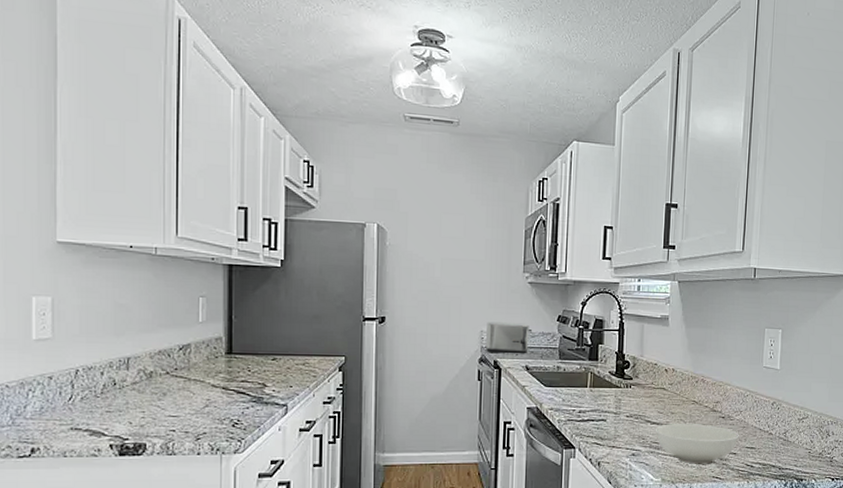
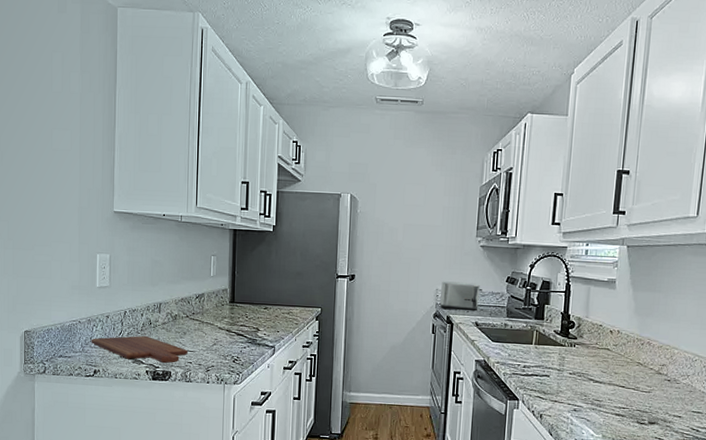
cutting board: none [25,399,169,433] -> present [91,335,188,363]
bowl: present [655,424,739,464] -> none [597,383,685,425]

